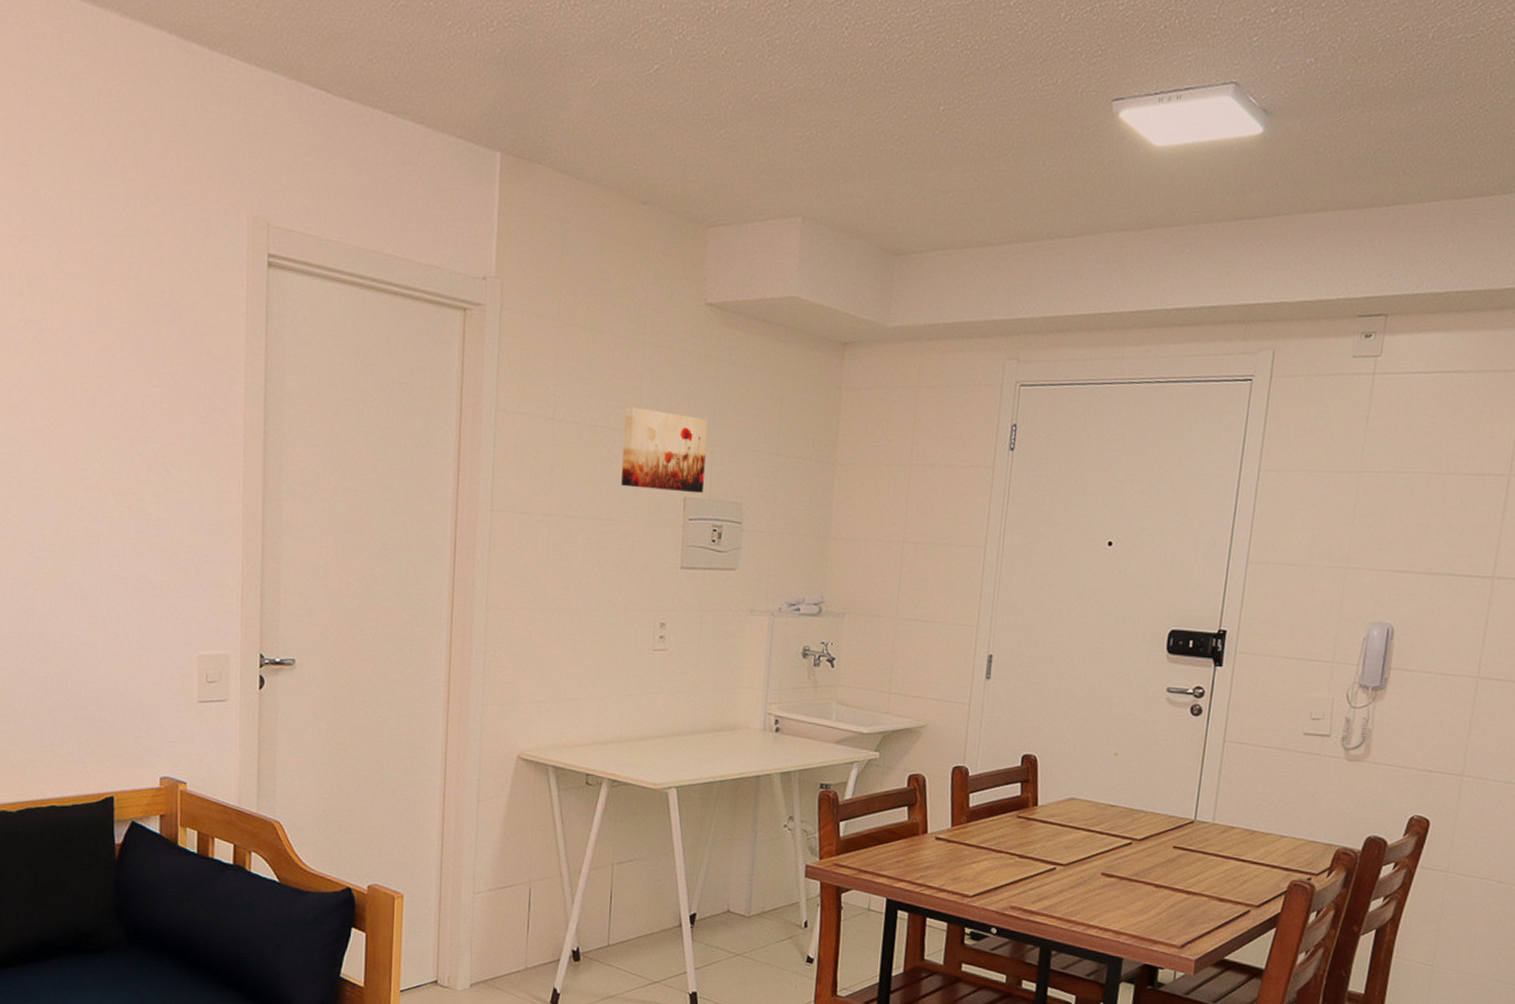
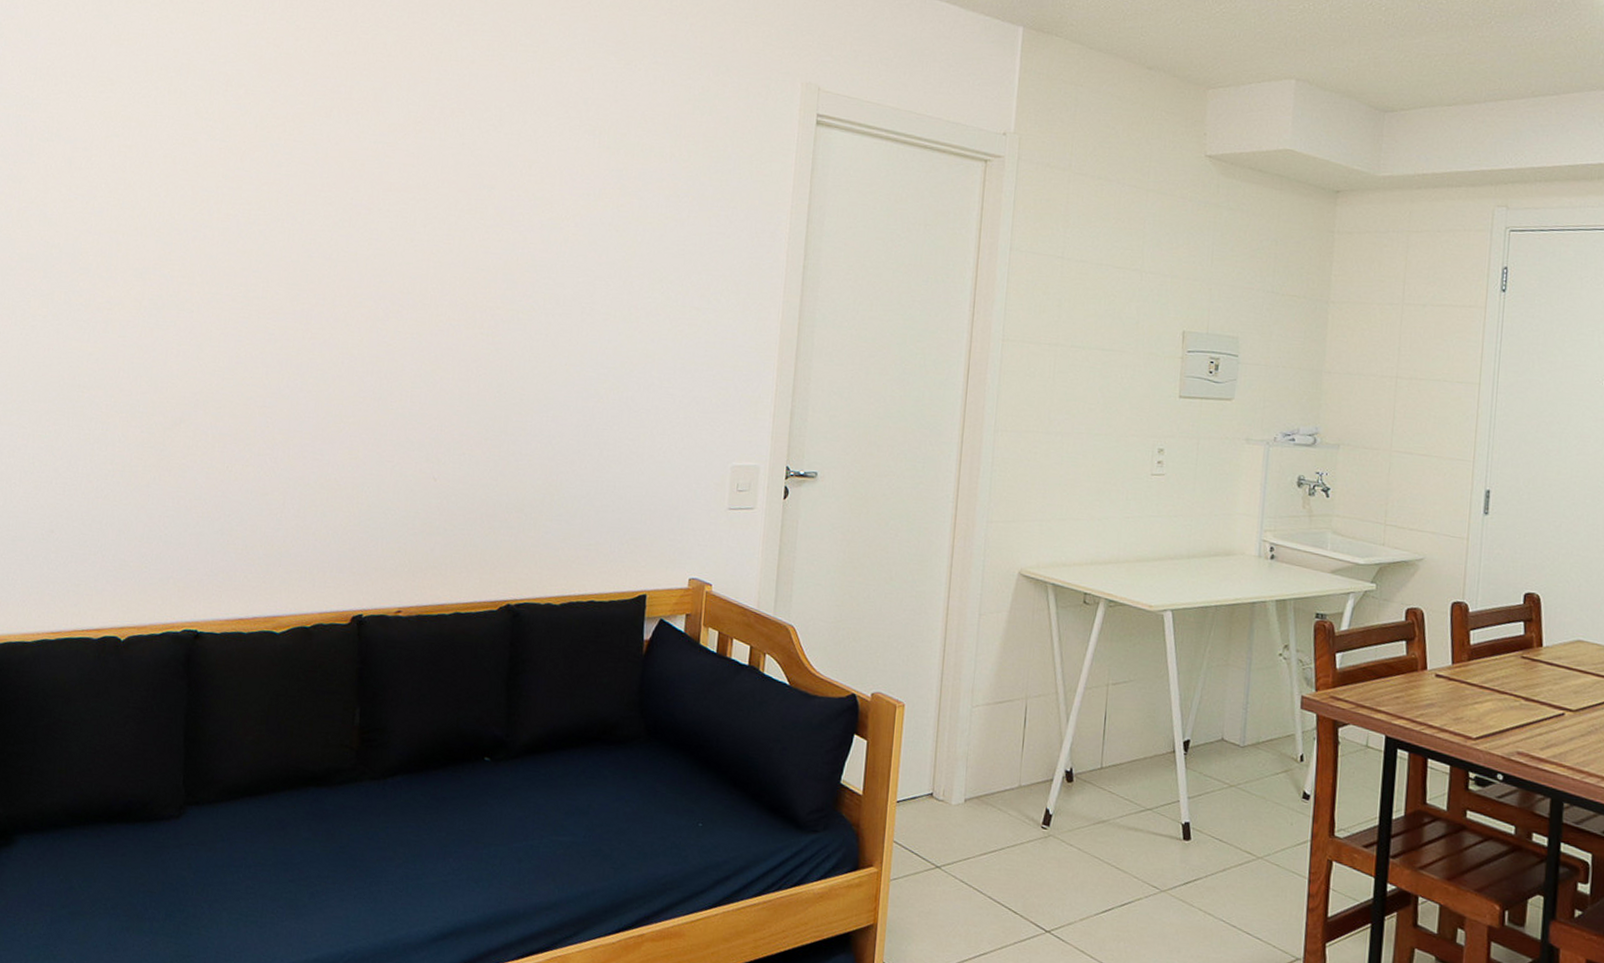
wall art: present [621,406,708,494] -> none [1124,247,1207,328]

